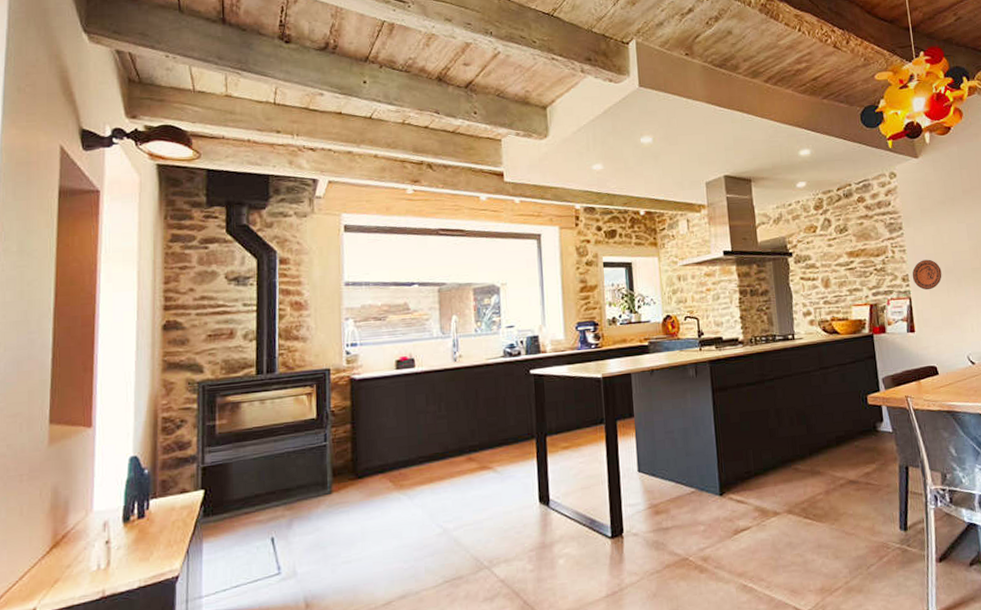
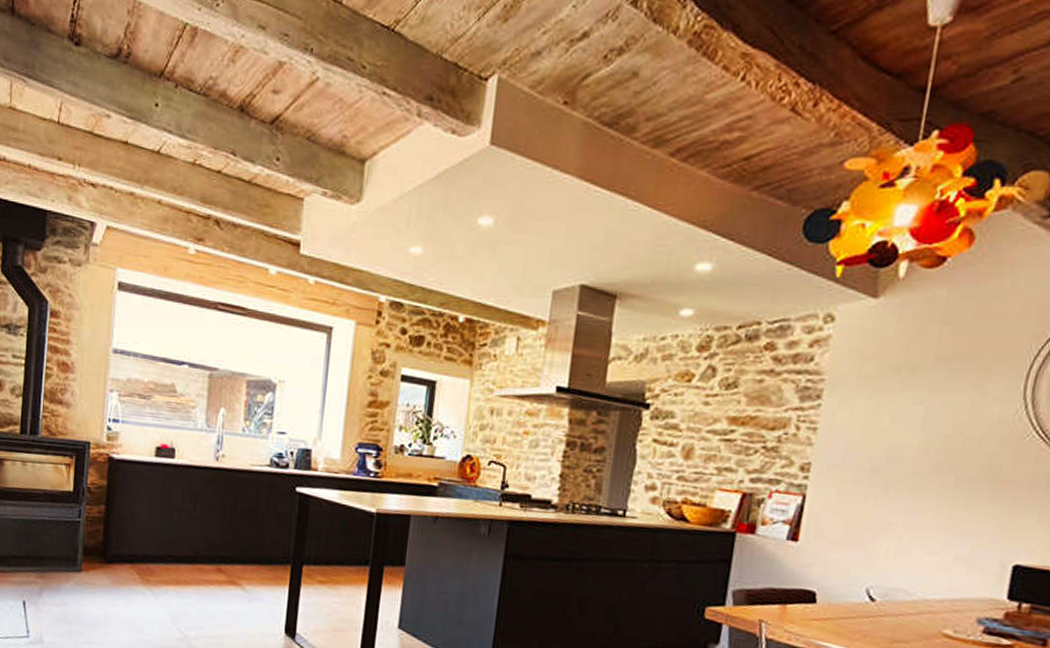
decorative plate: present [912,259,942,290] -> none [816,446,865,490]

